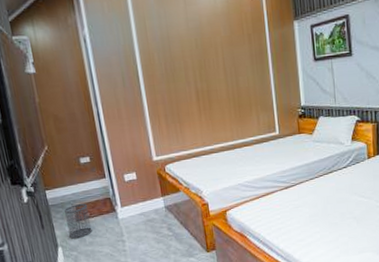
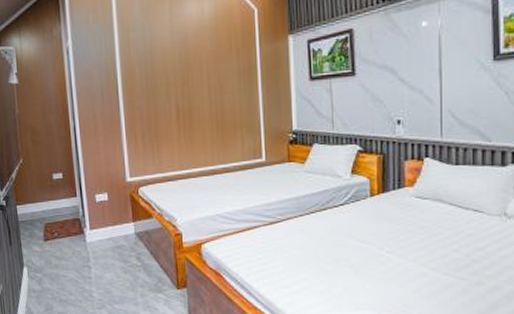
wastebasket: present [63,204,92,239] -> none [32,223,59,260]

